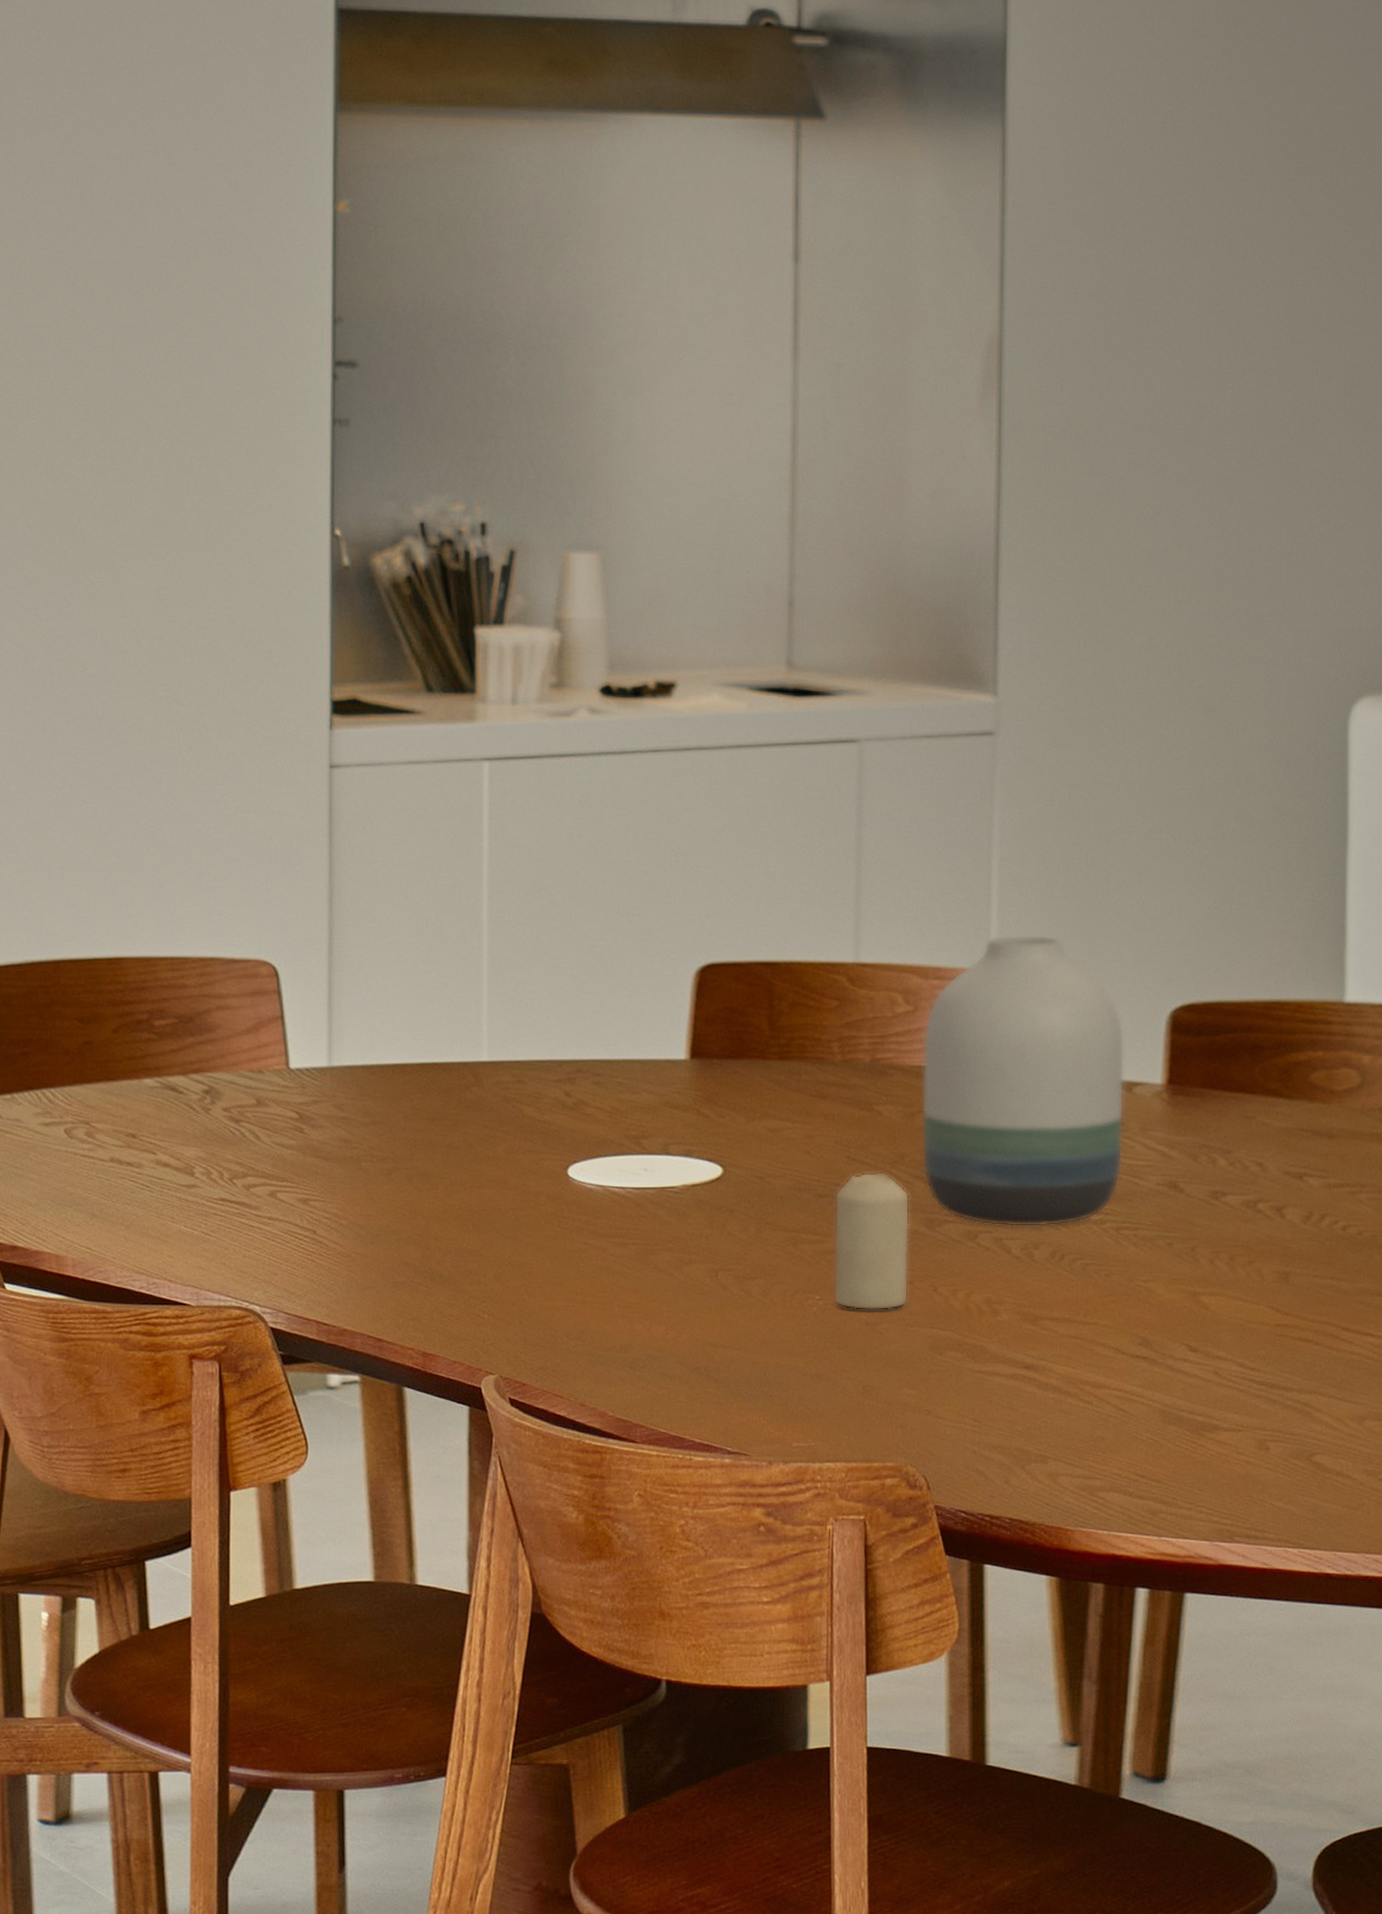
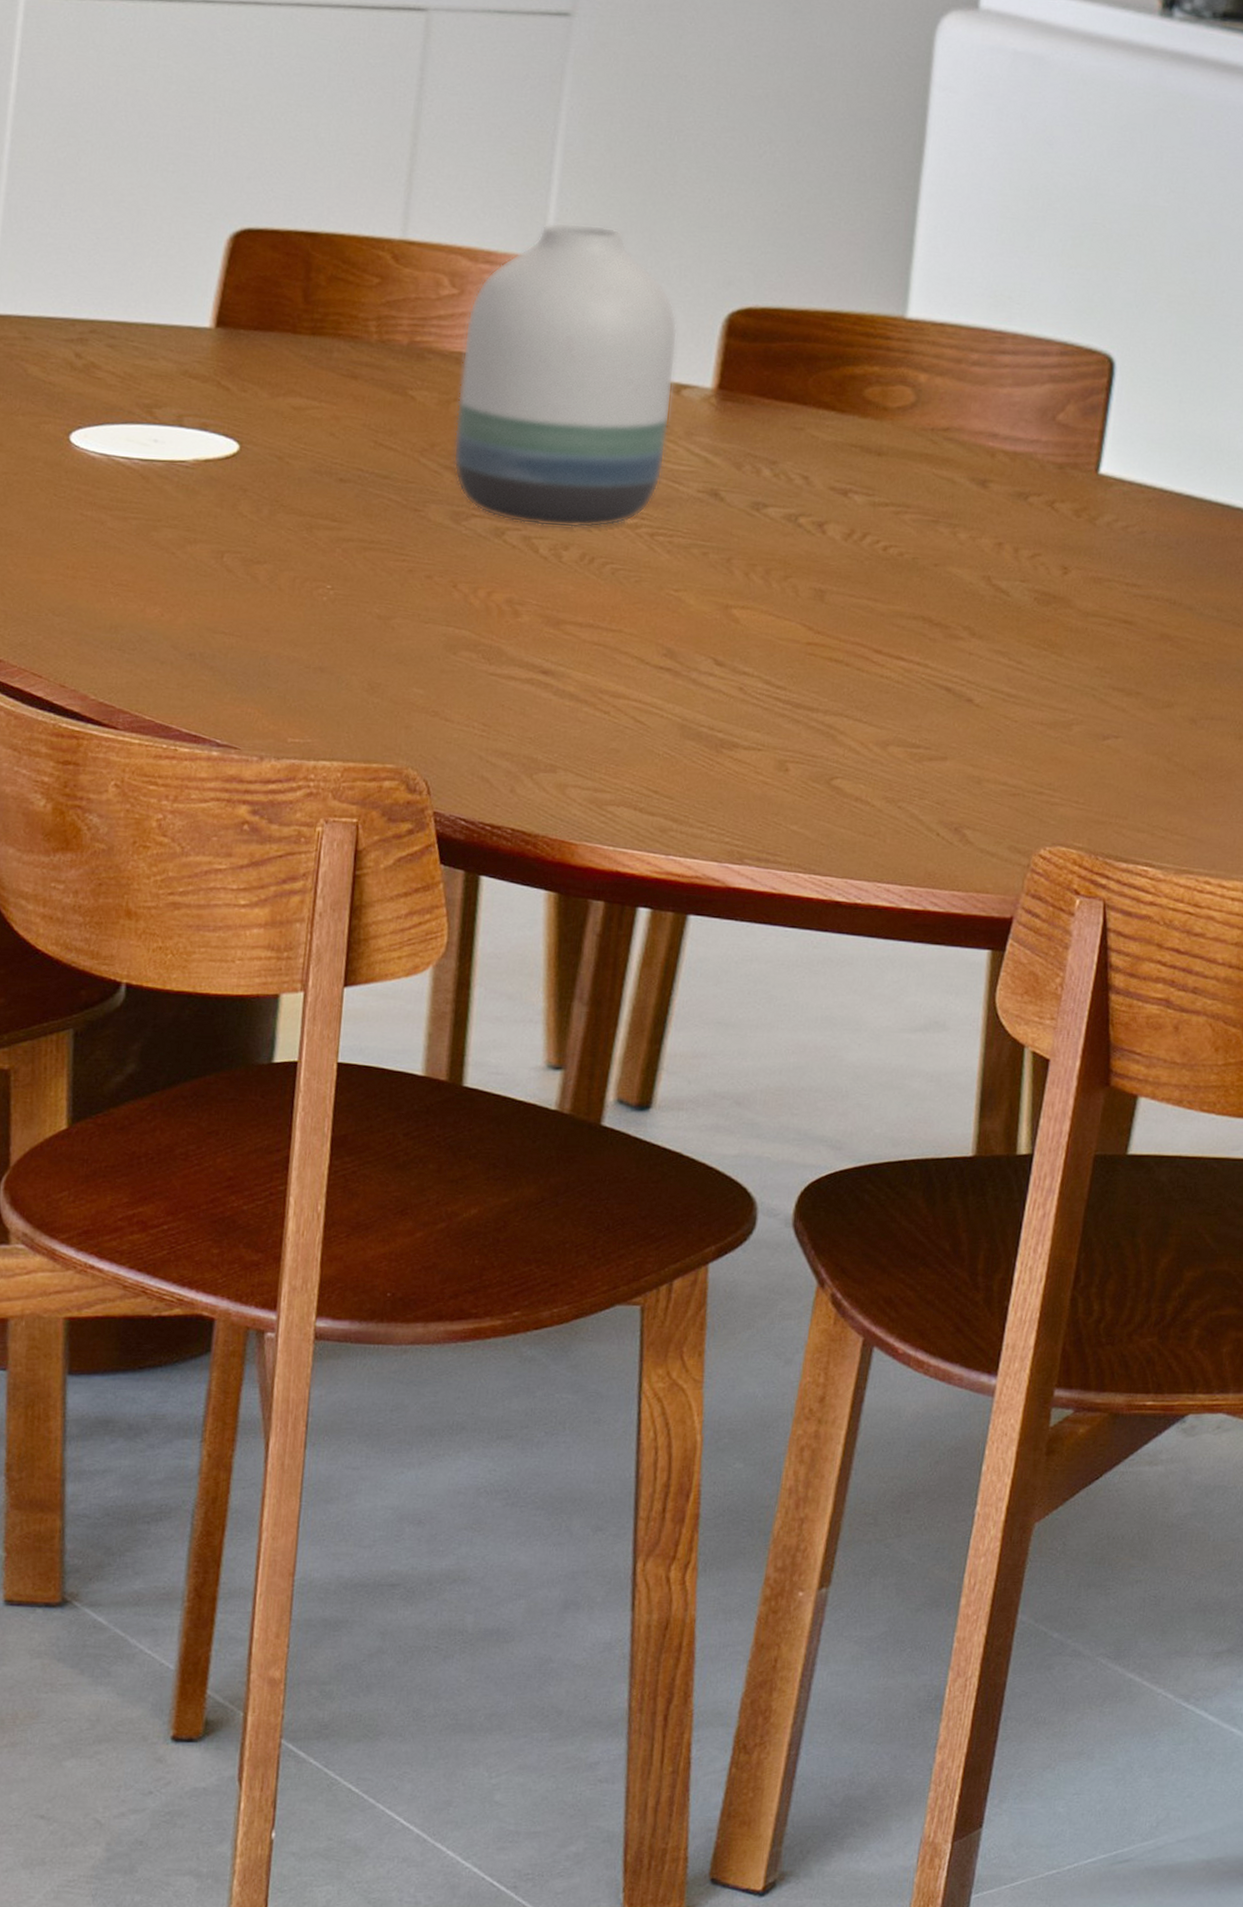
candle: present [833,1172,910,1310] -> none [345,458,438,605]

